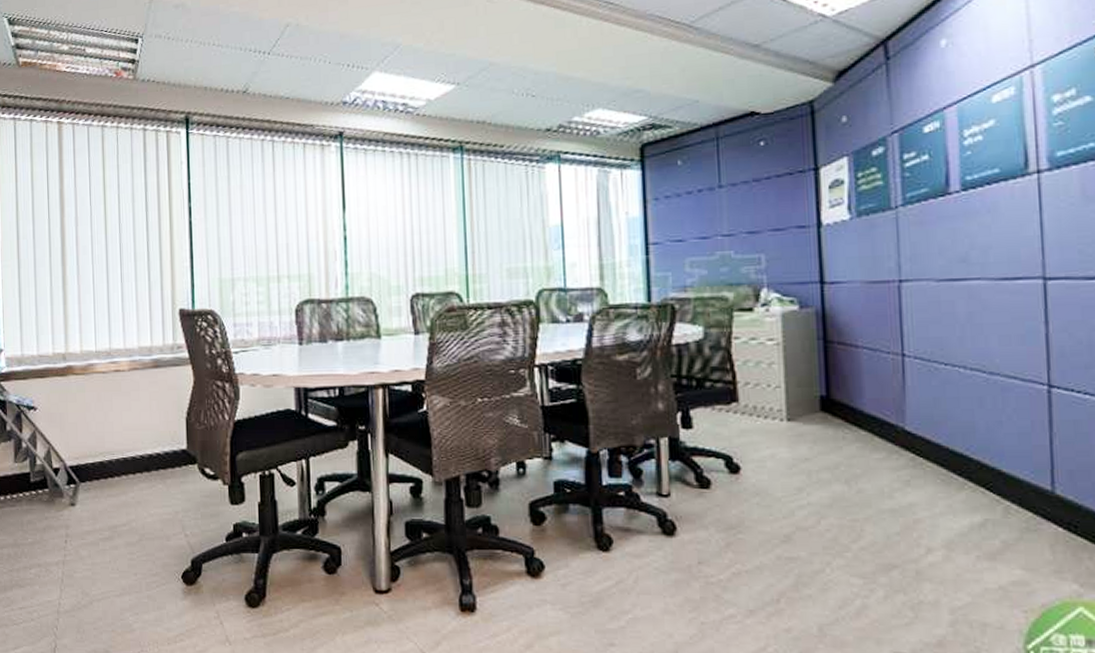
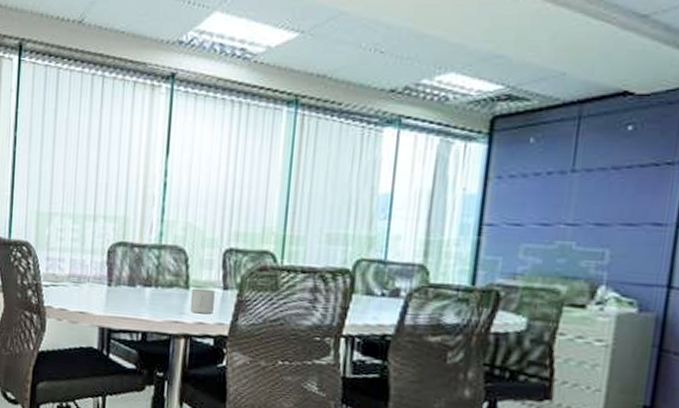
mug: none [383,336,408,362] -> present [190,288,215,314]

